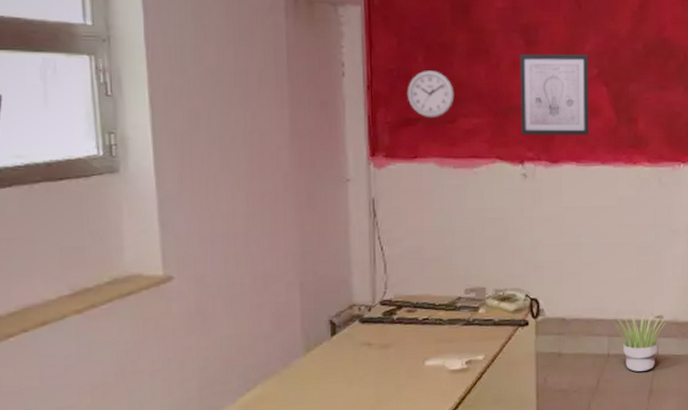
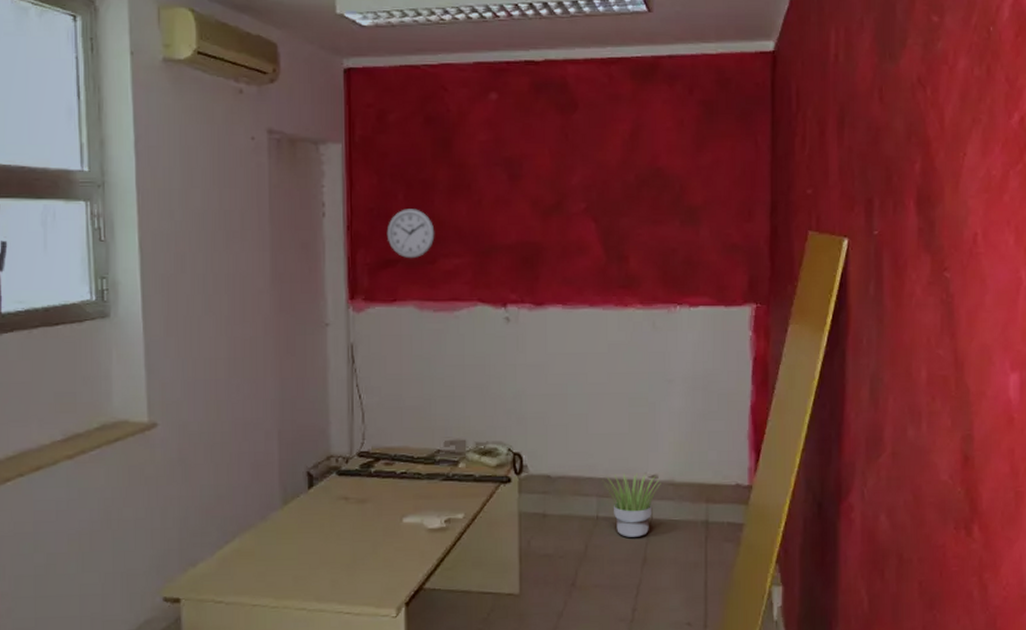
wall art: present [519,53,590,135] -> none [502,187,577,275]

